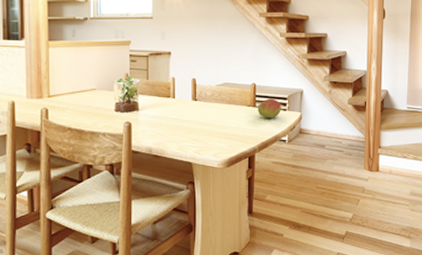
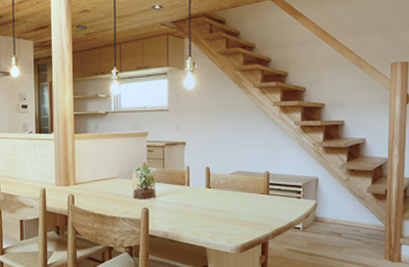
fruit: present [257,98,282,119] -> none [271,186,296,206]

